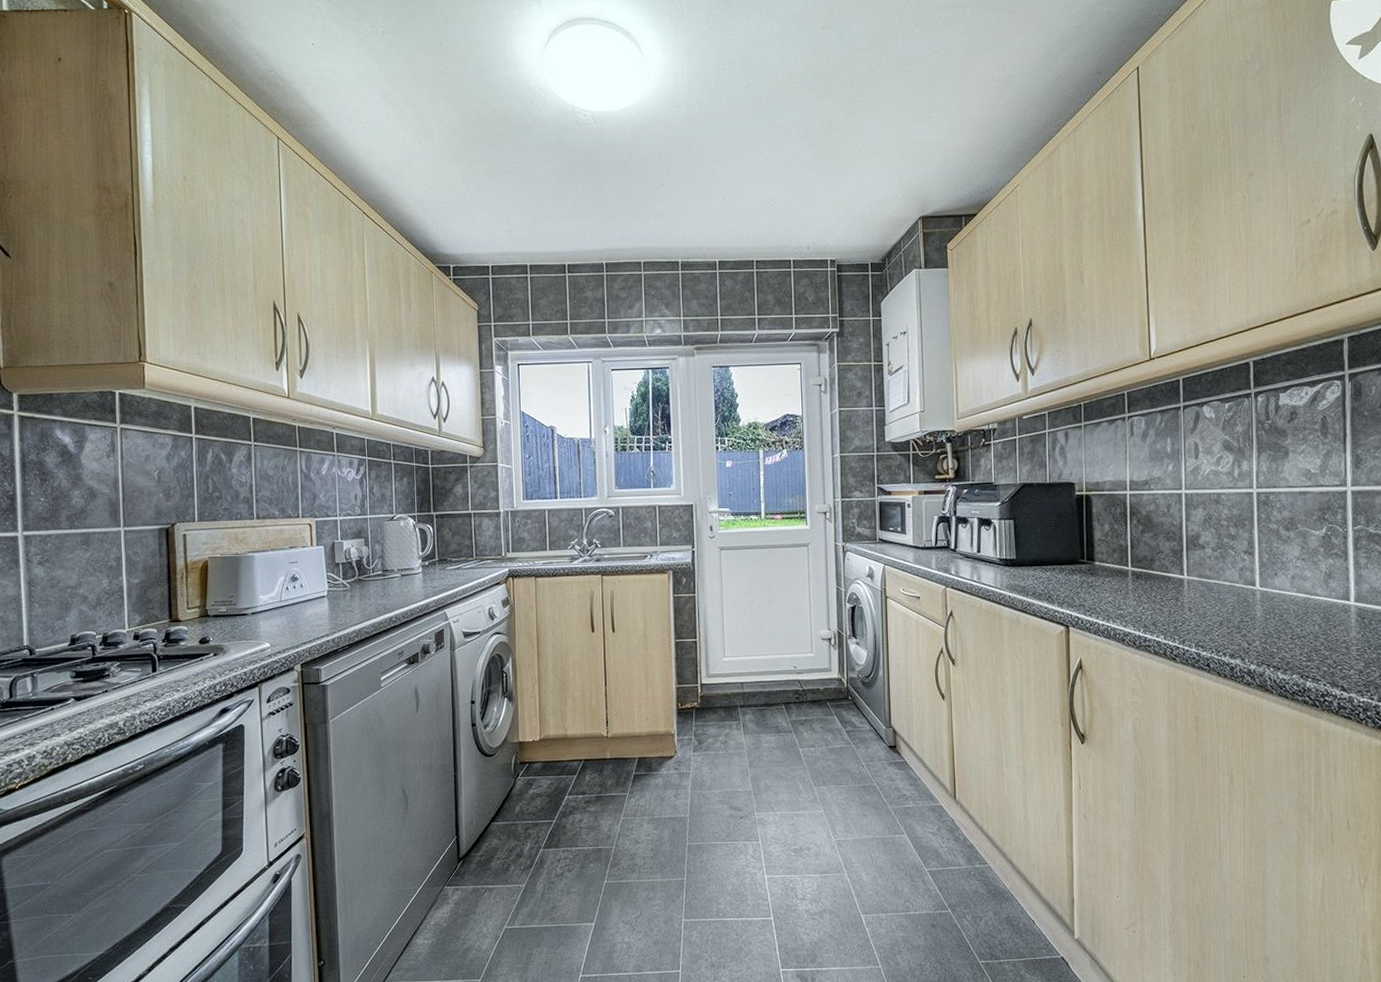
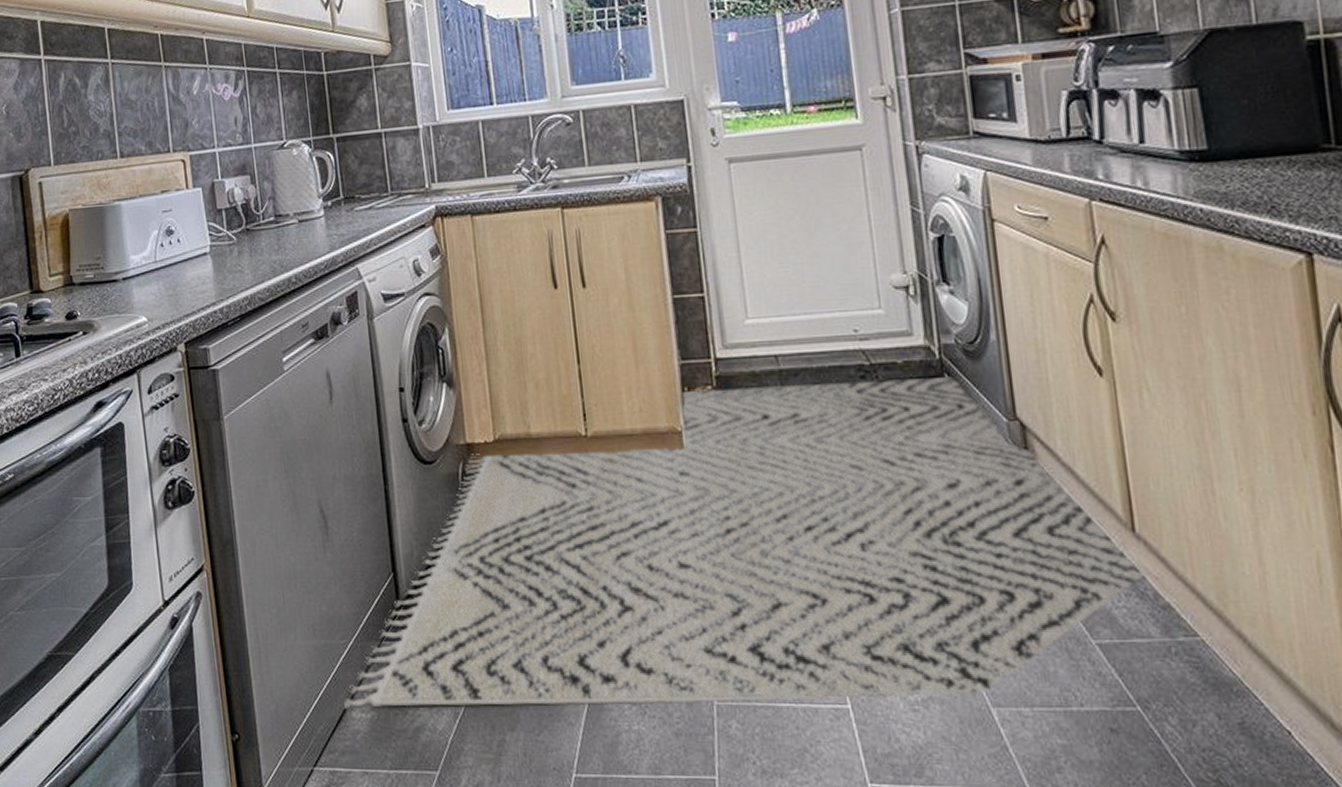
rug: none [410,699,961,937] -> present [343,377,1148,709]

